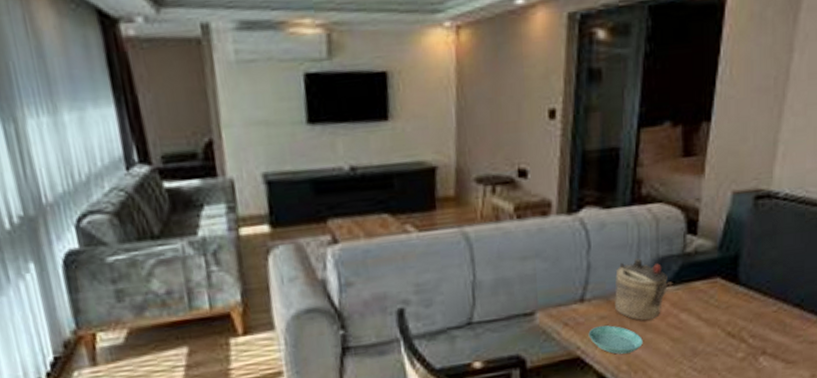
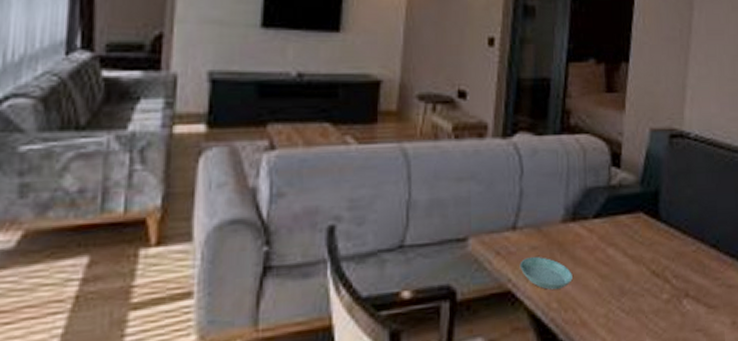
teapot: present [615,258,673,320] -> none [546,188,600,254]

